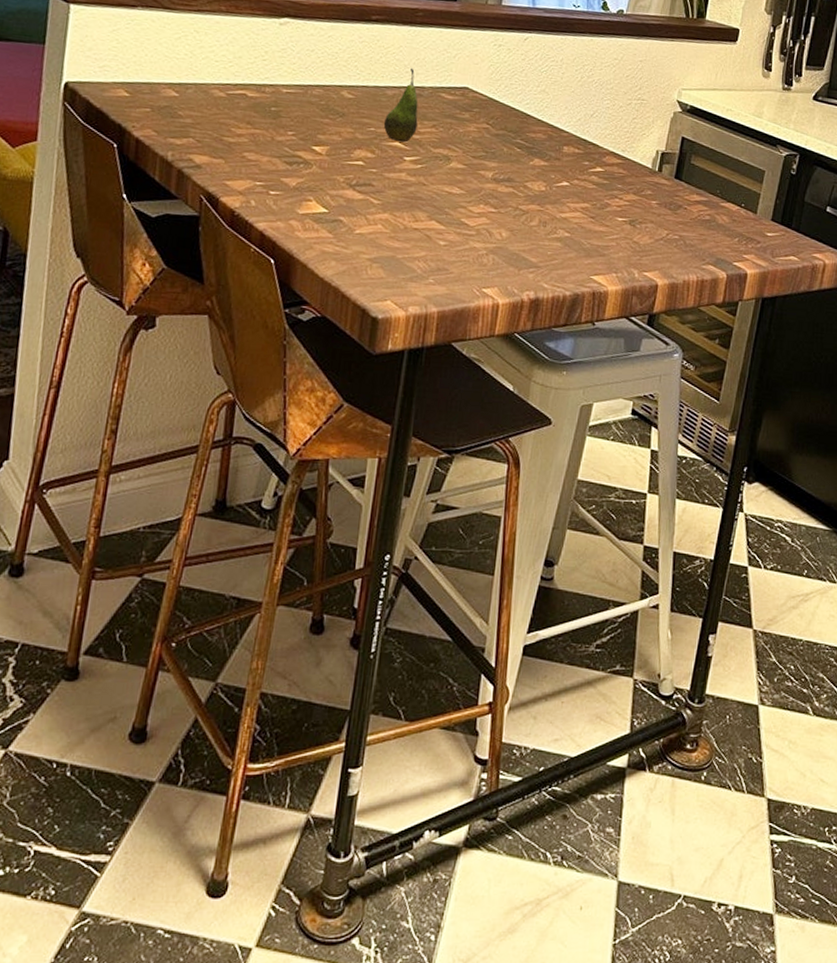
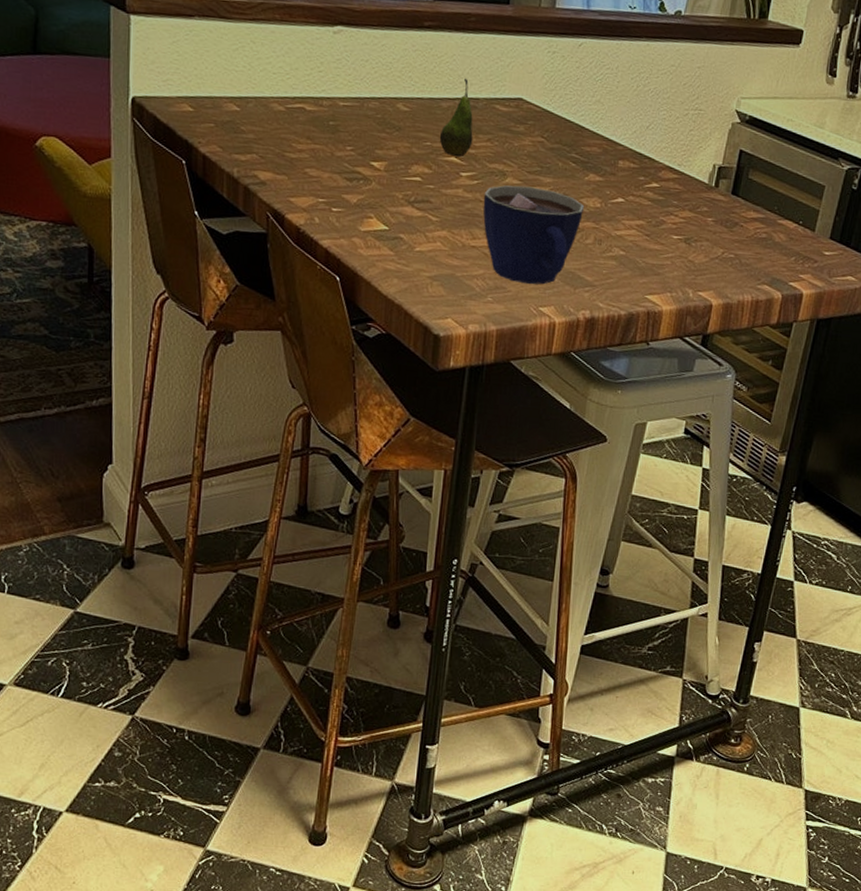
cup: none [426,169,530,266] -> present [482,185,585,285]

